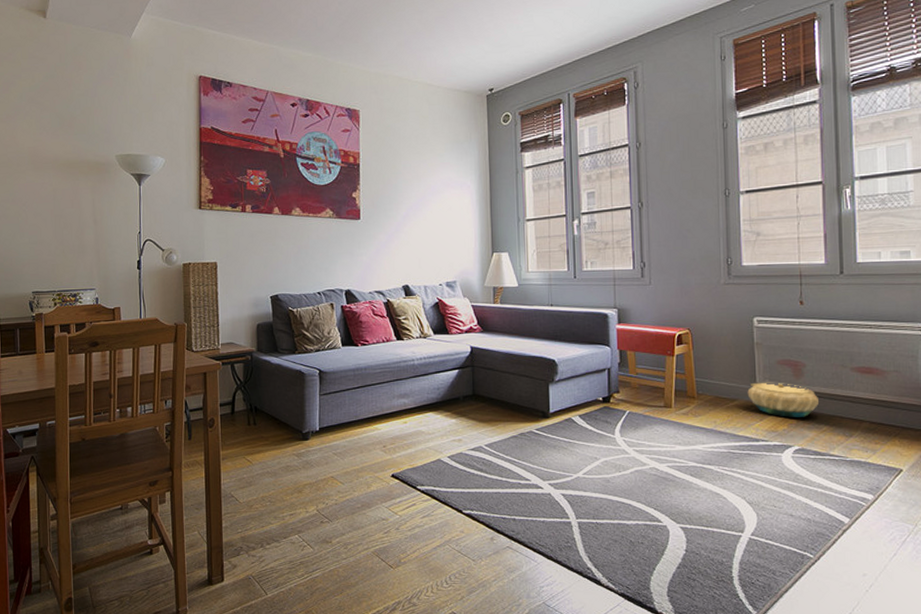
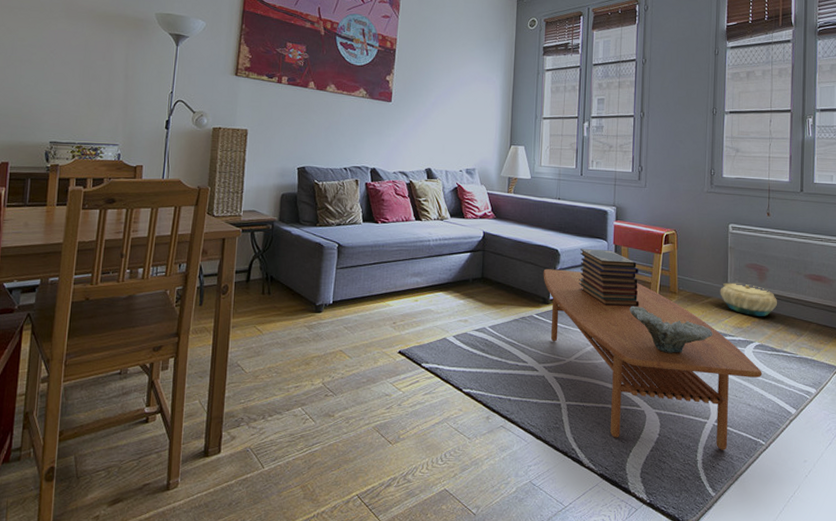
coffee table: none [540,380,805,565] -> present [543,269,762,450]
book stack: none [580,356,653,417] -> present [579,249,640,307]
decorative bowl: none [641,414,742,463] -> present [629,305,713,353]

